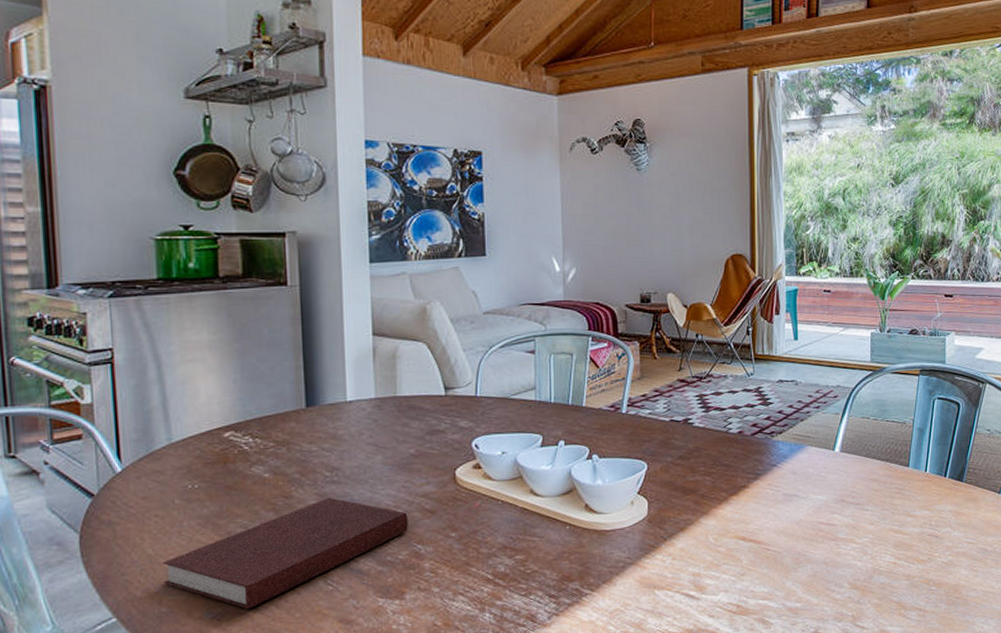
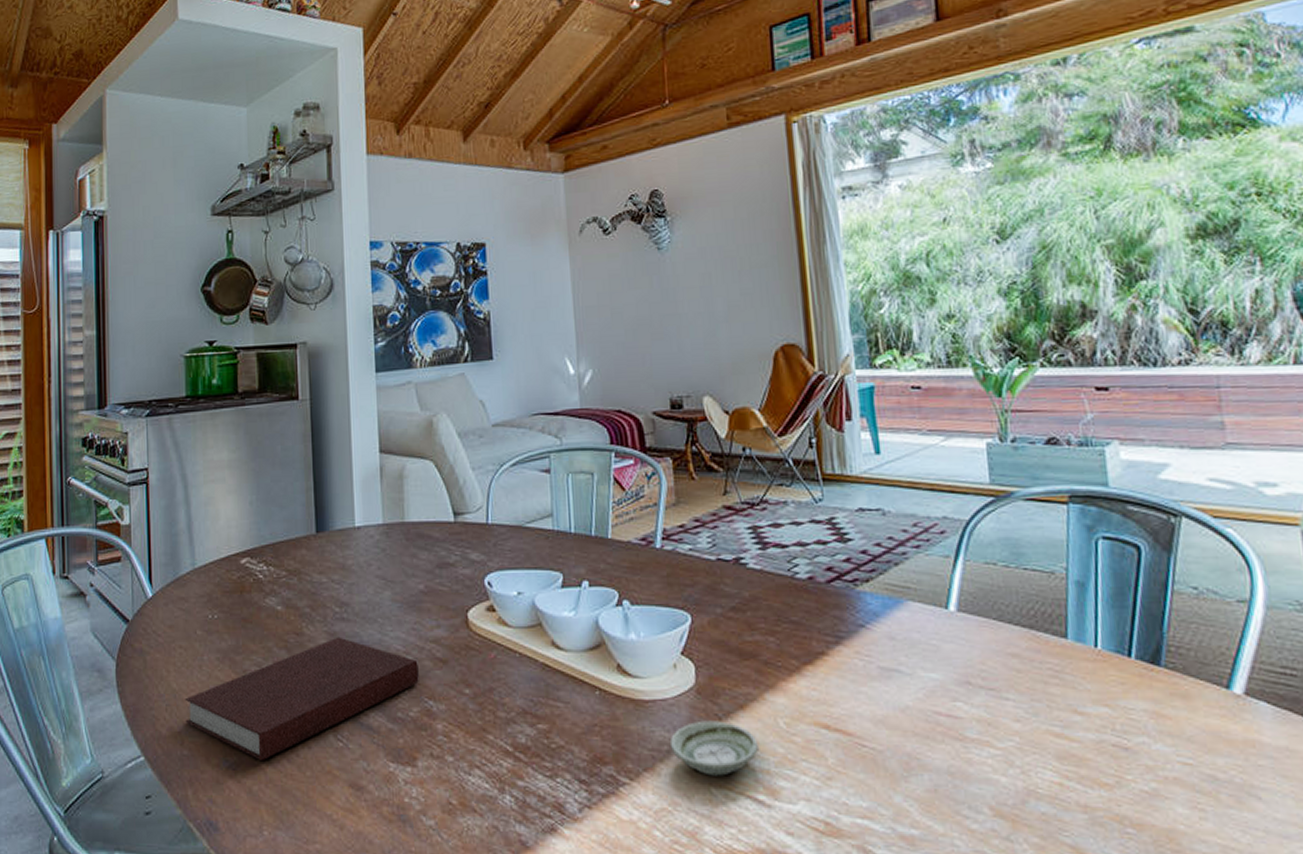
saucer: none [624,541,692,582] -> present [669,720,758,776]

